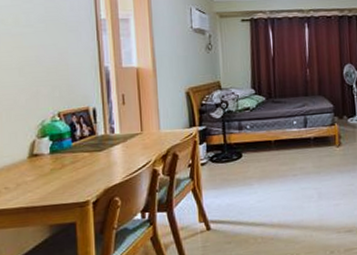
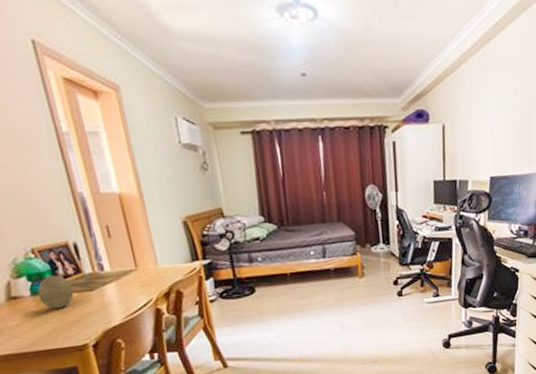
fruit: none [55,136,86,167] -> present [37,275,75,309]

